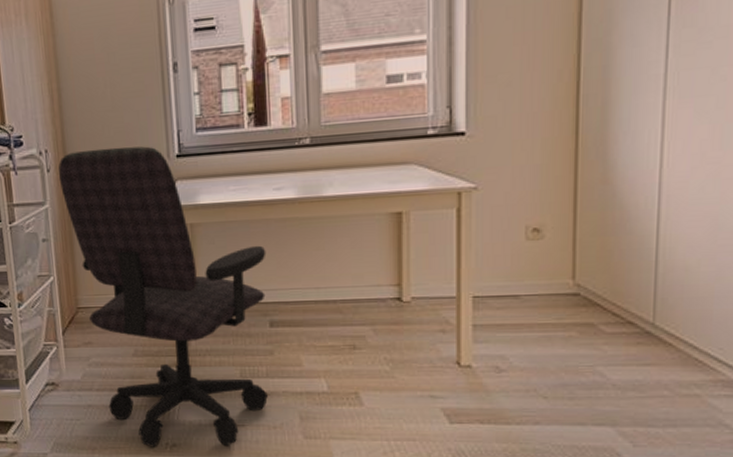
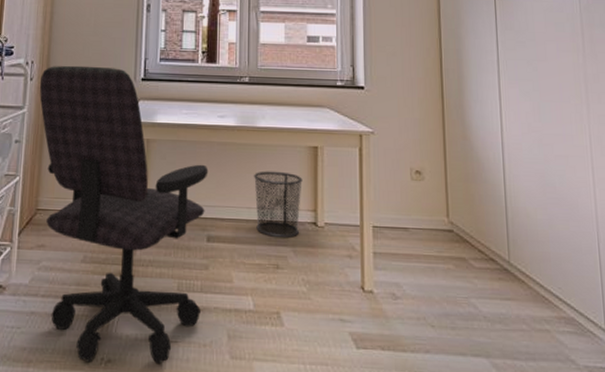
waste bin: none [320,244,383,317] -> present [253,171,302,237]

